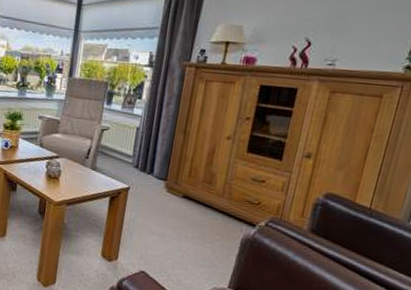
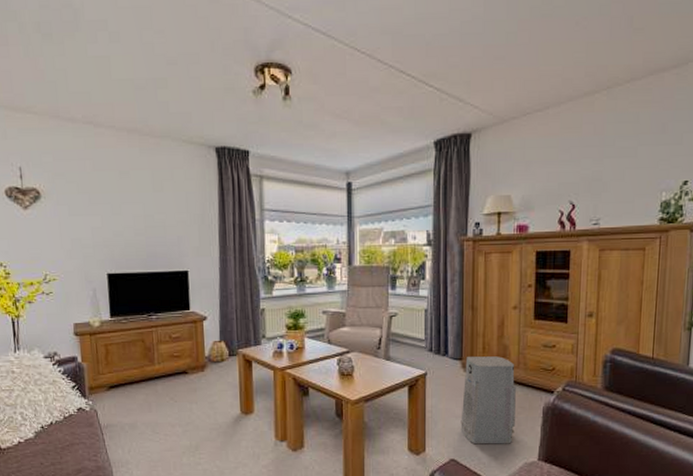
air purifier: none [155,178,220,267] -> present [460,356,516,445]

